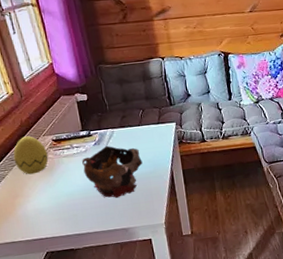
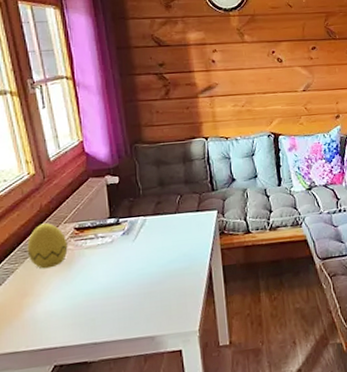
decorative bowl: present [82,145,143,198] -> none [107,235,177,299]

